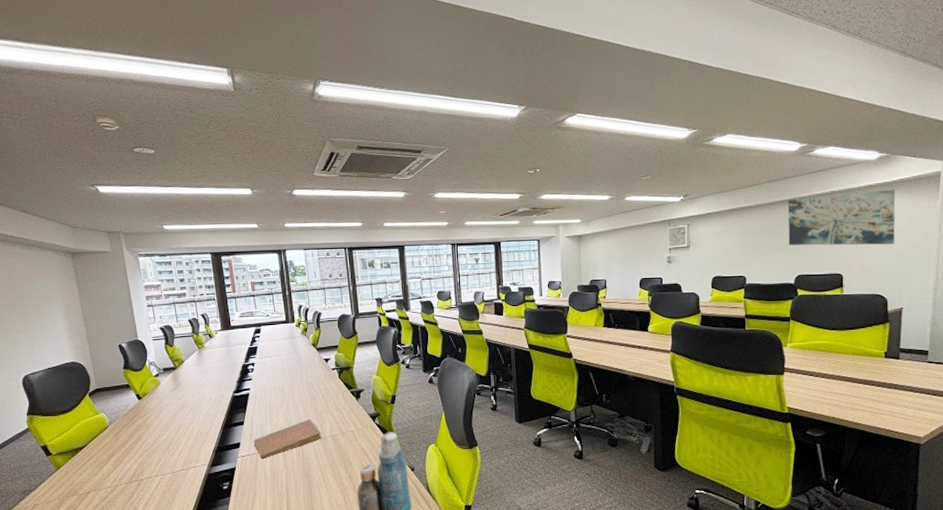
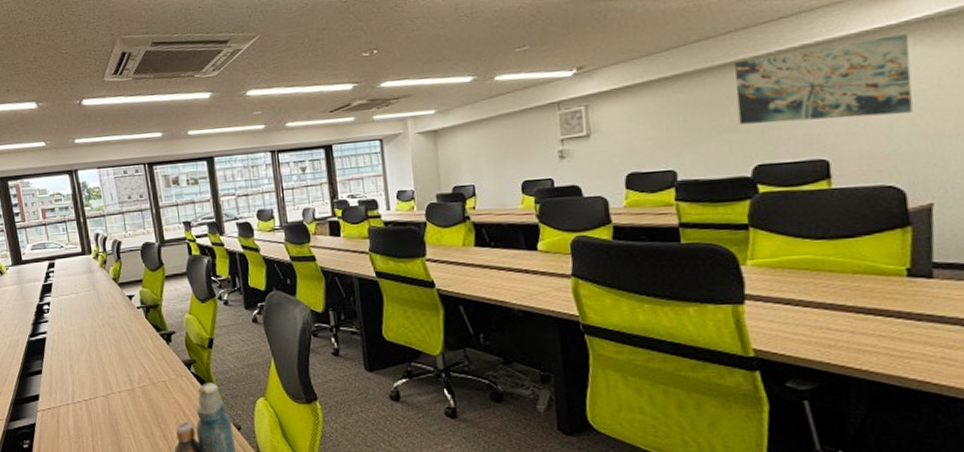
notebook: present [253,419,322,459] -> none [53,367,130,413]

